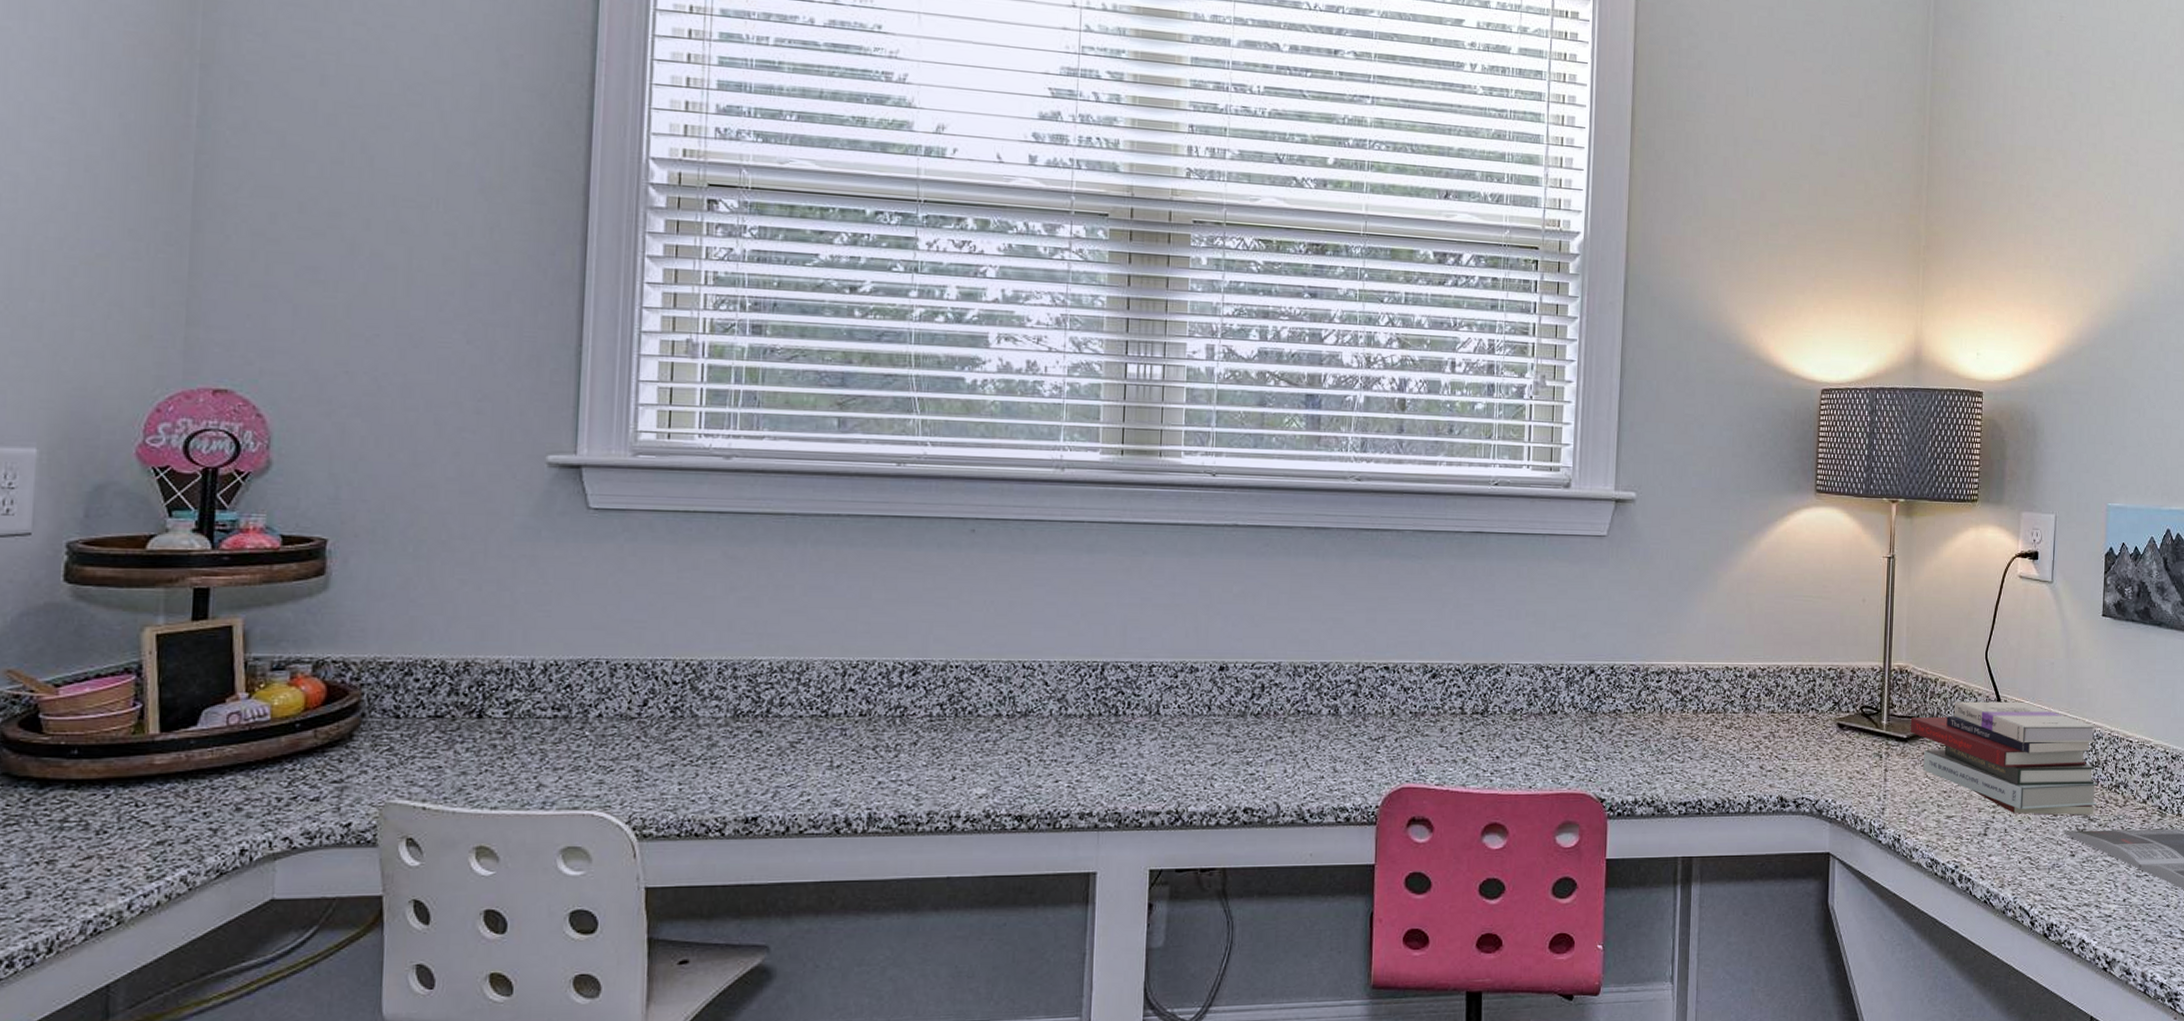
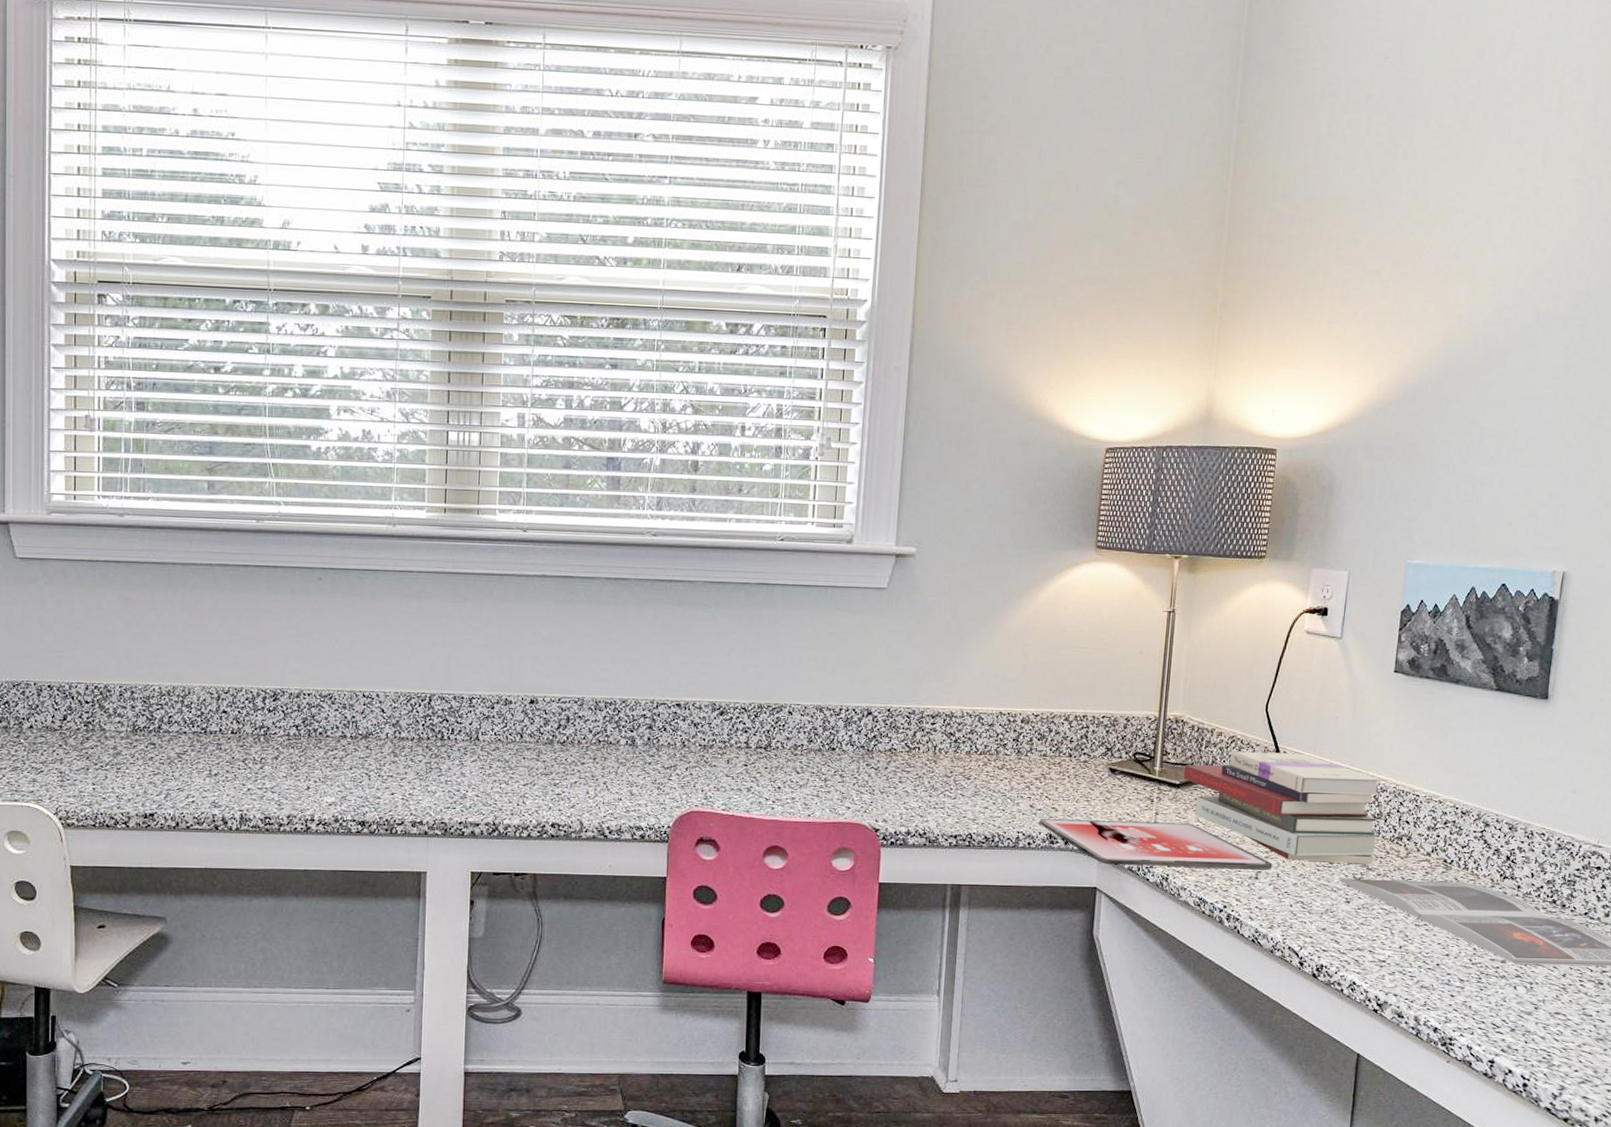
tablet: none [1769,779,2000,827] -> present [1039,818,1273,869]

